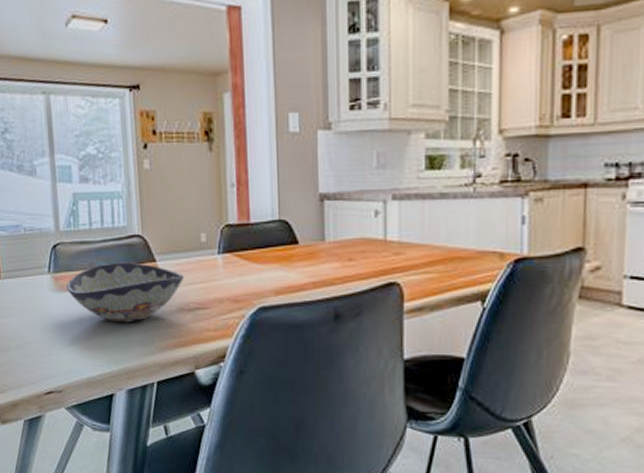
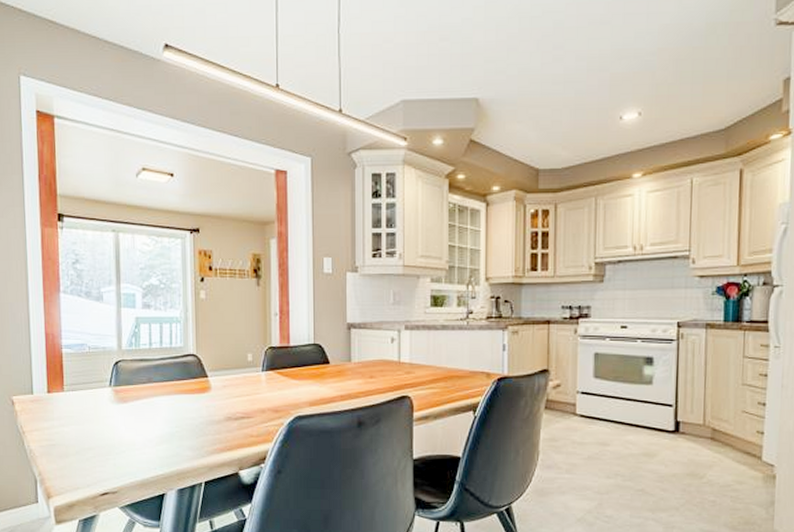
decorative bowl: present [67,262,184,323] -> none [126,378,232,430]

